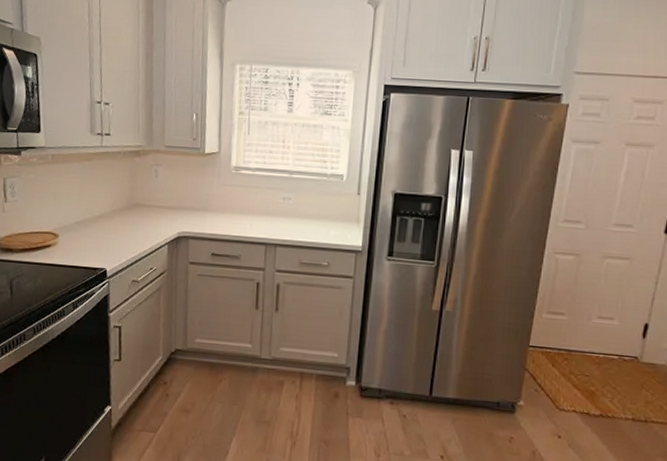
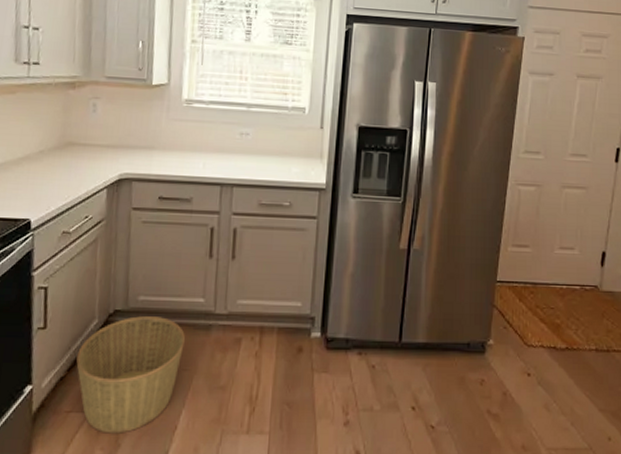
basket: none [145,355,236,453] -> present [76,316,186,434]

